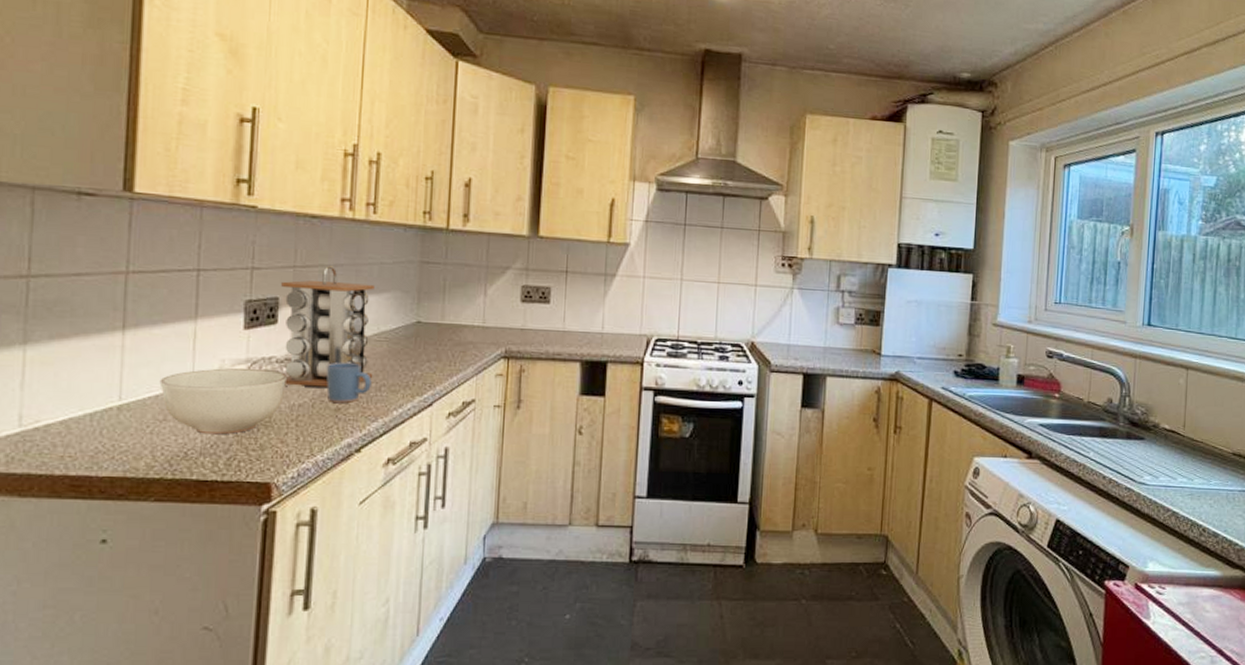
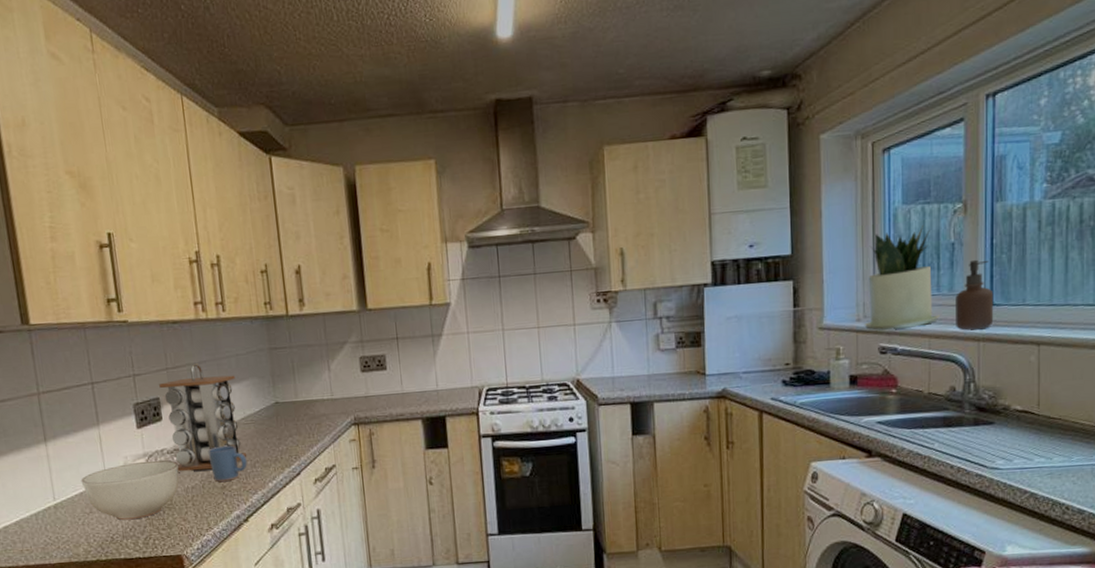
planter: none [1034,241,1103,336] -> present [864,225,939,331]
soap dispenser: none [1116,280,1151,347] -> present [956,259,994,331]

